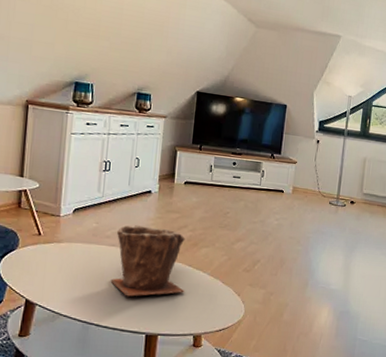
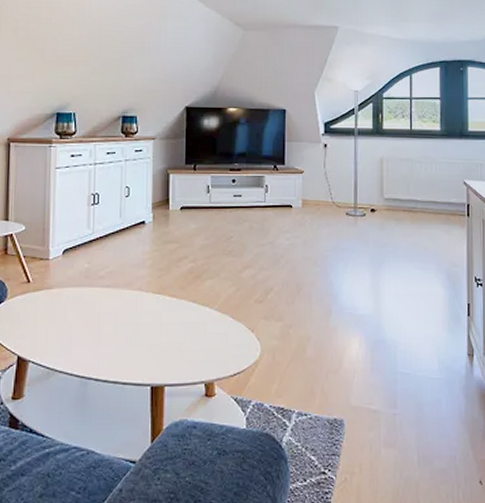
plant pot: present [110,224,186,297] -> none [107,260,191,344]

